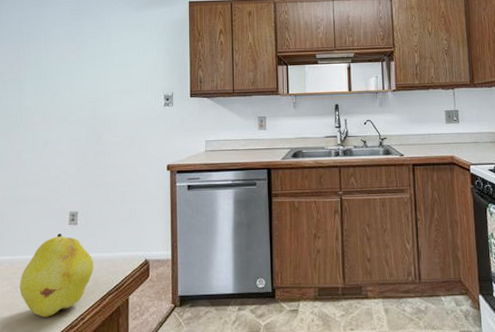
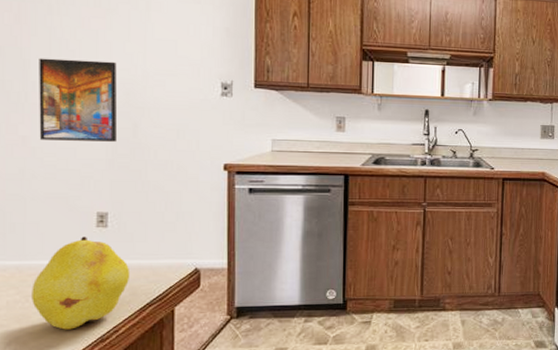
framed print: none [29,85,86,153] -> present [39,58,118,142]

